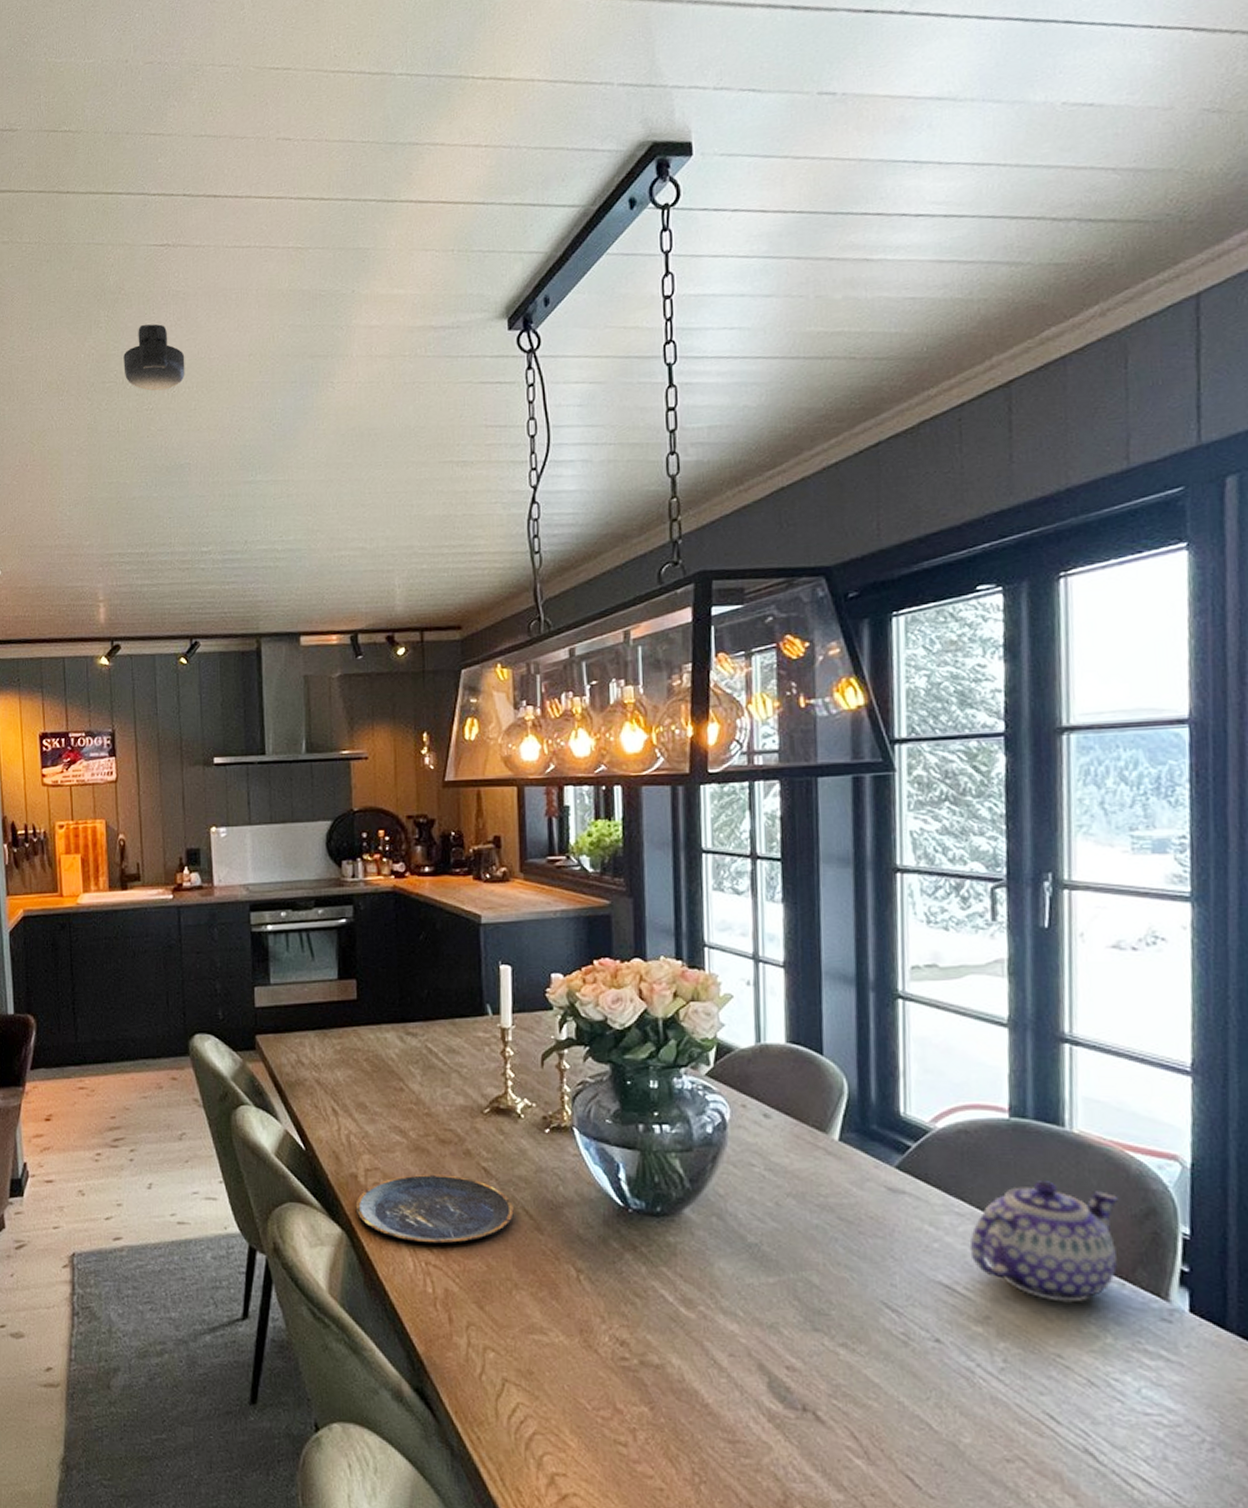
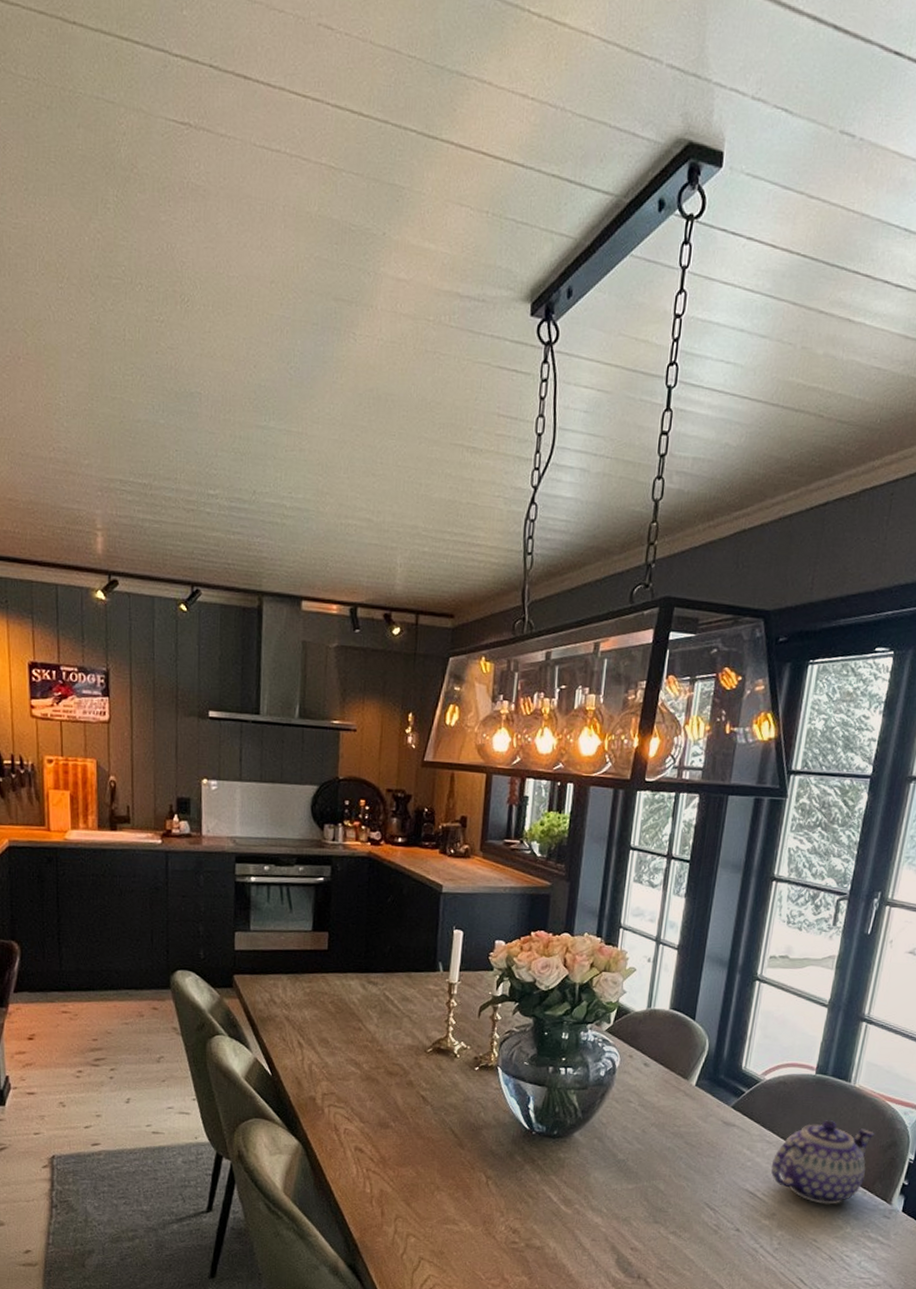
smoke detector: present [123,324,185,391] -> none [133,216,202,302]
plate: present [355,1174,514,1244] -> none [311,1099,443,1155]

